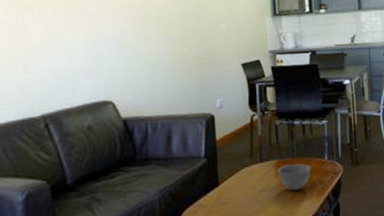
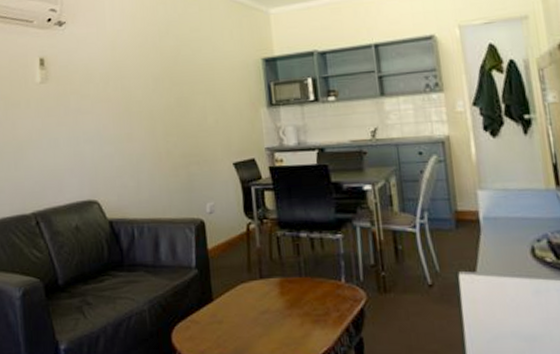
bowl: present [278,163,311,191] -> none [281,284,324,316]

